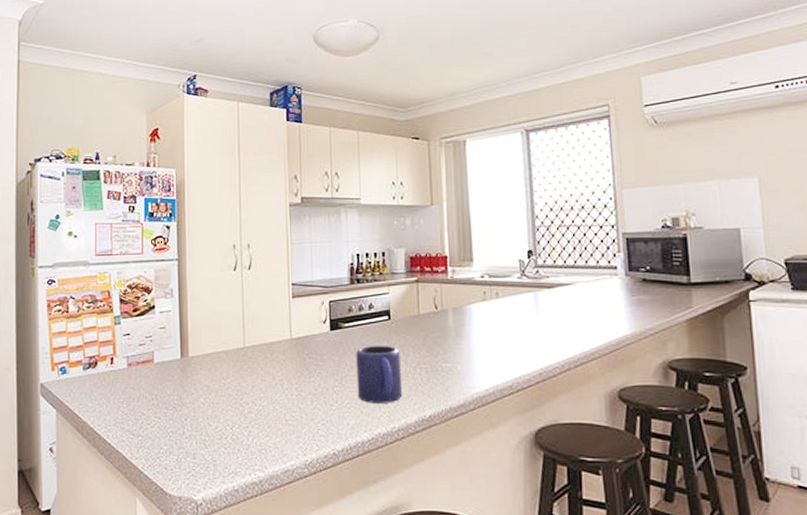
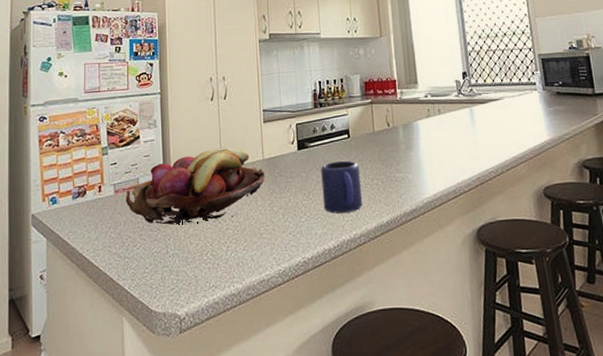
fruit basket: none [139,323,293,404] -> present [125,147,265,225]

